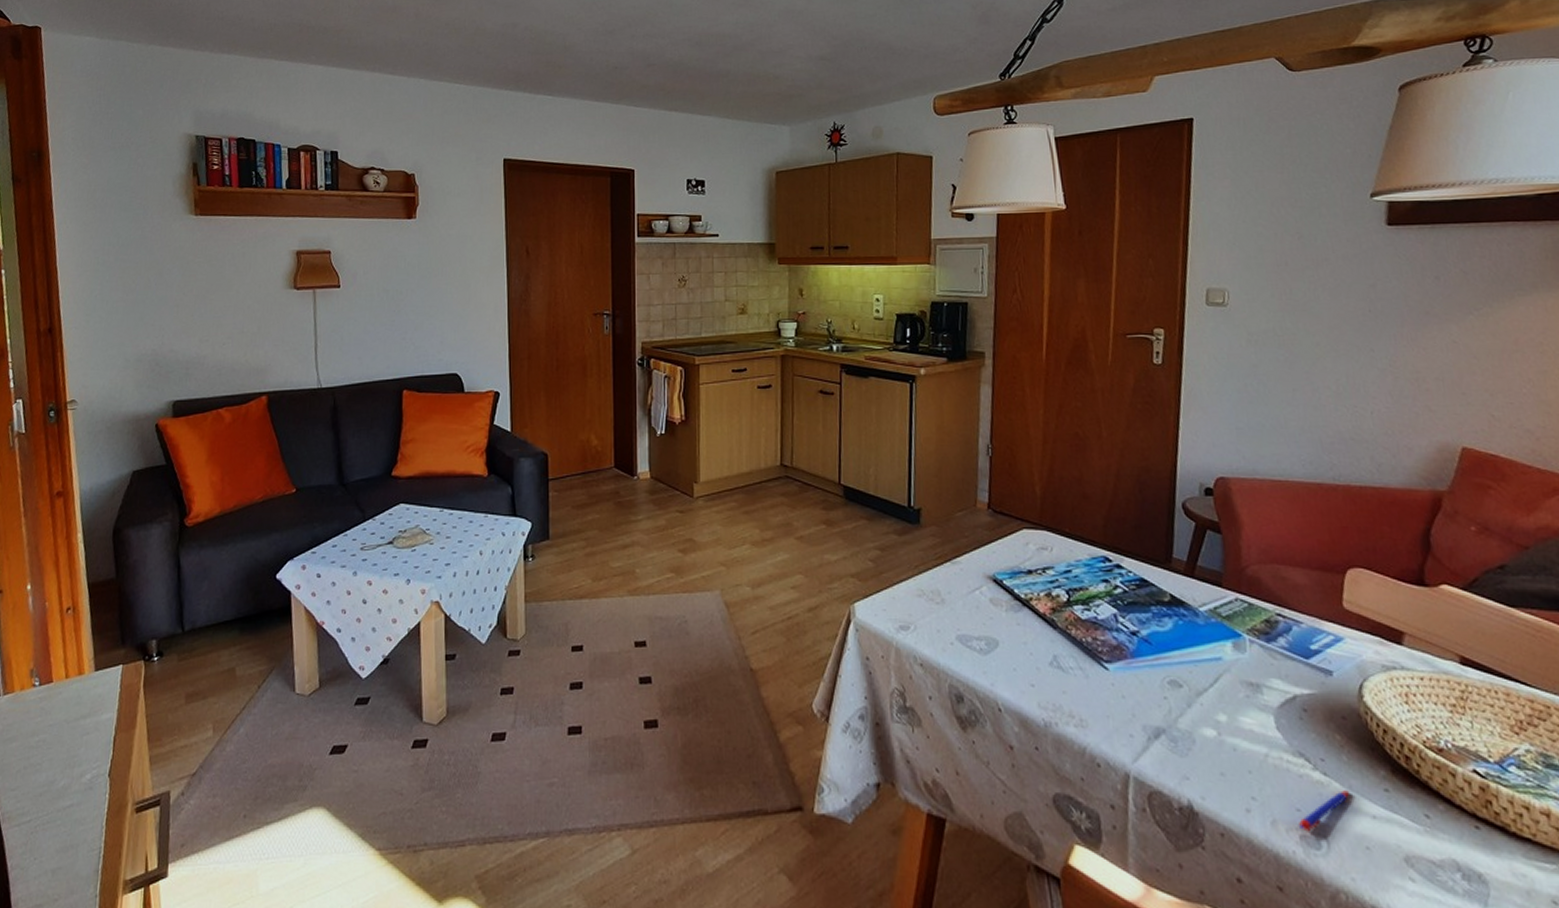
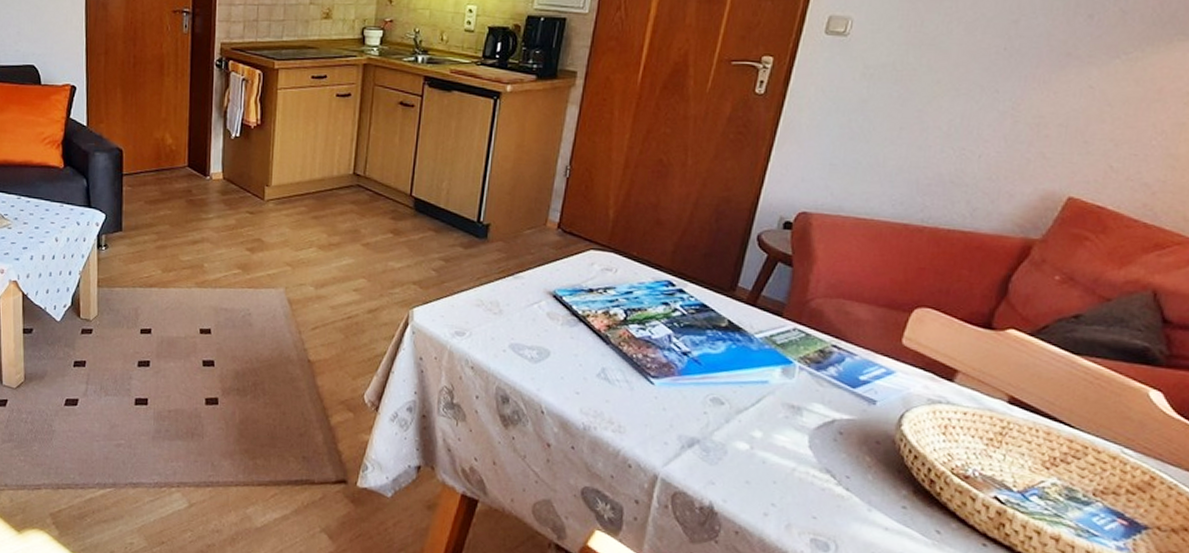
pen: present [1298,790,1350,832] -> none [811,504,868,537]

